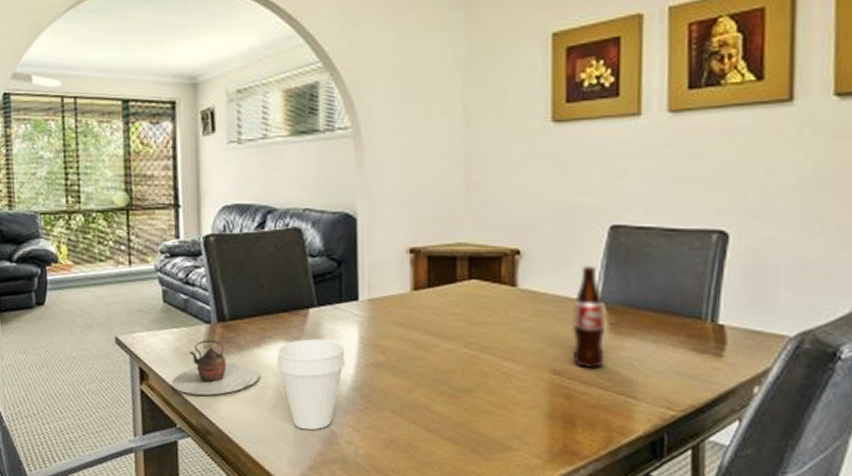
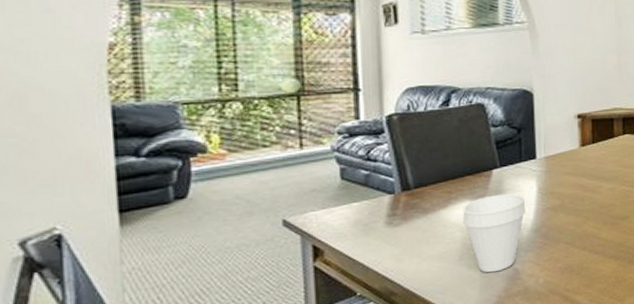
teapot: present [171,340,261,396] -> none [350,208,447,262]

